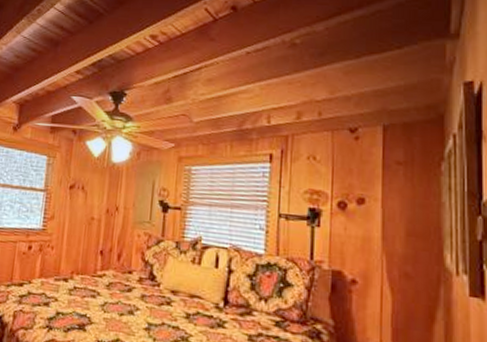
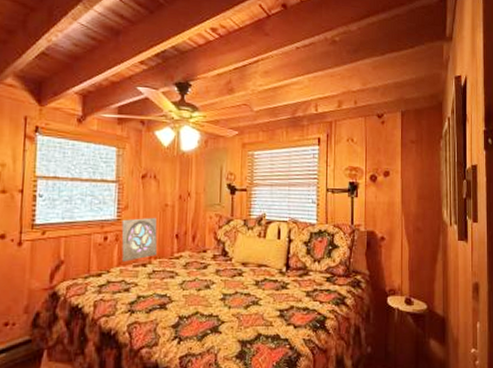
wall ornament: none [43,229,82,274] -> present [121,217,158,262]

